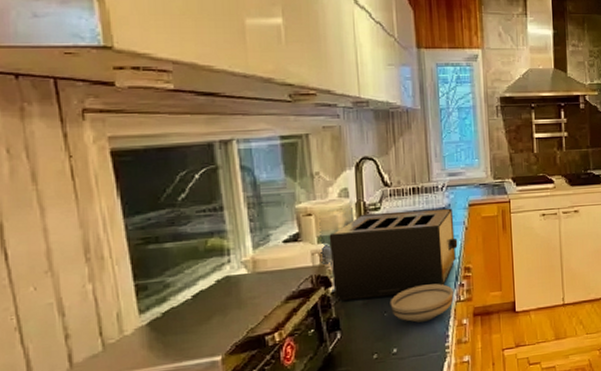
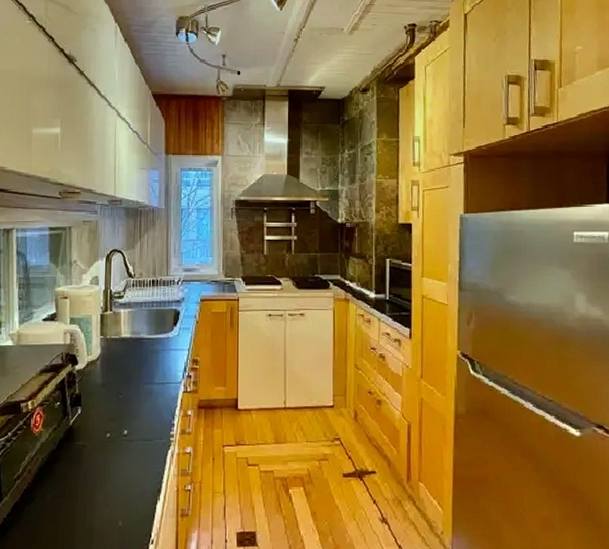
toaster: present [329,208,458,301] -> none [79,301,188,379]
bowl: present [390,283,454,323] -> none [124,372,181,408]

